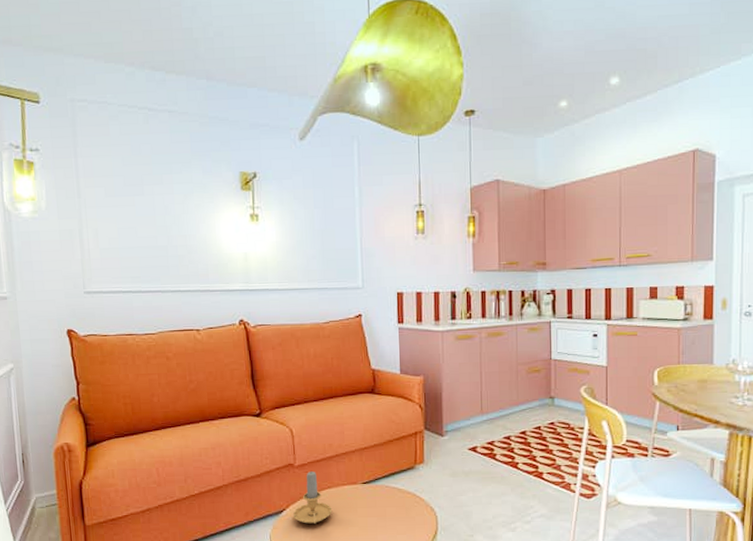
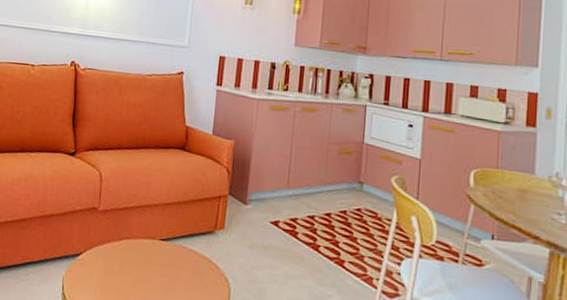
candle: present [293,470,333,524] -> none [89,217,128,274]

